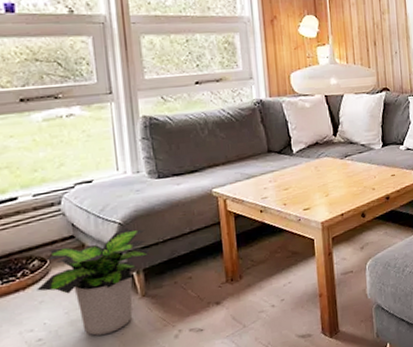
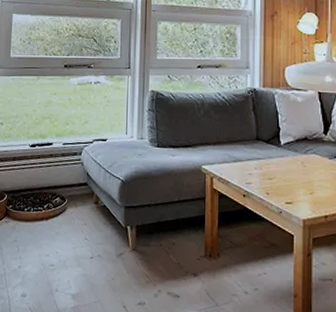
potted plant: present [37,227,151,336] -> none [55,185,144,276]

